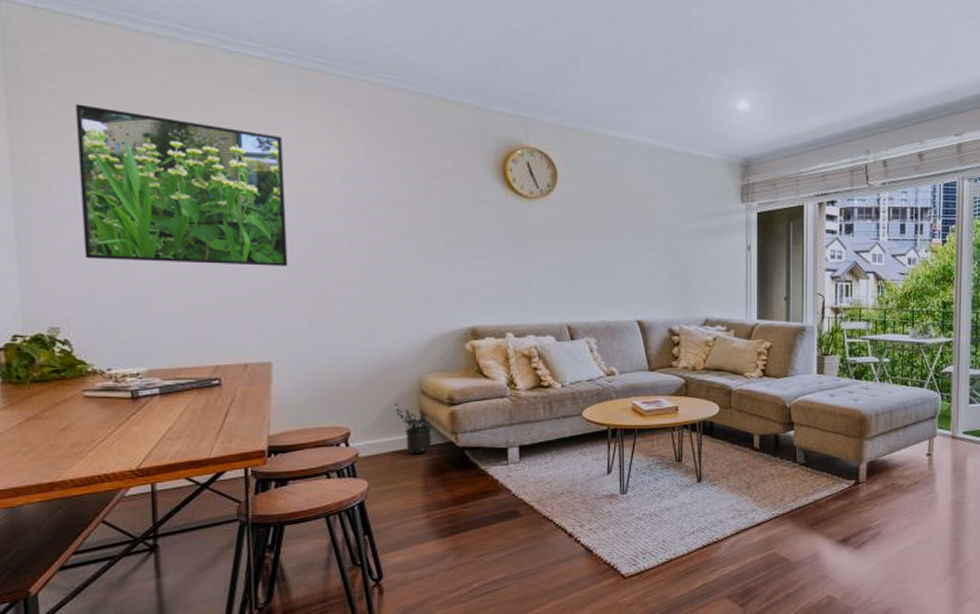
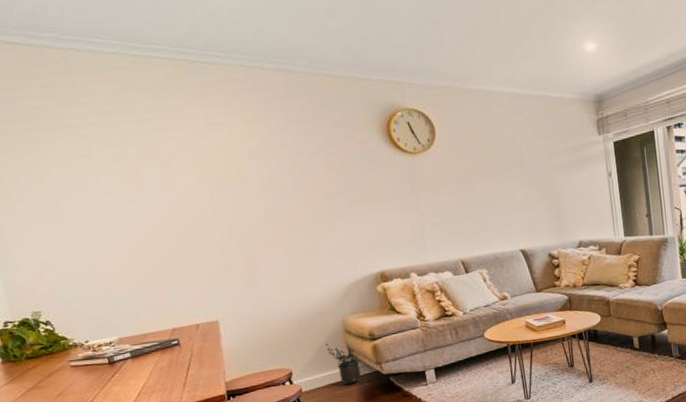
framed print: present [75,104,288,266] -> none [19,118,219,251]

